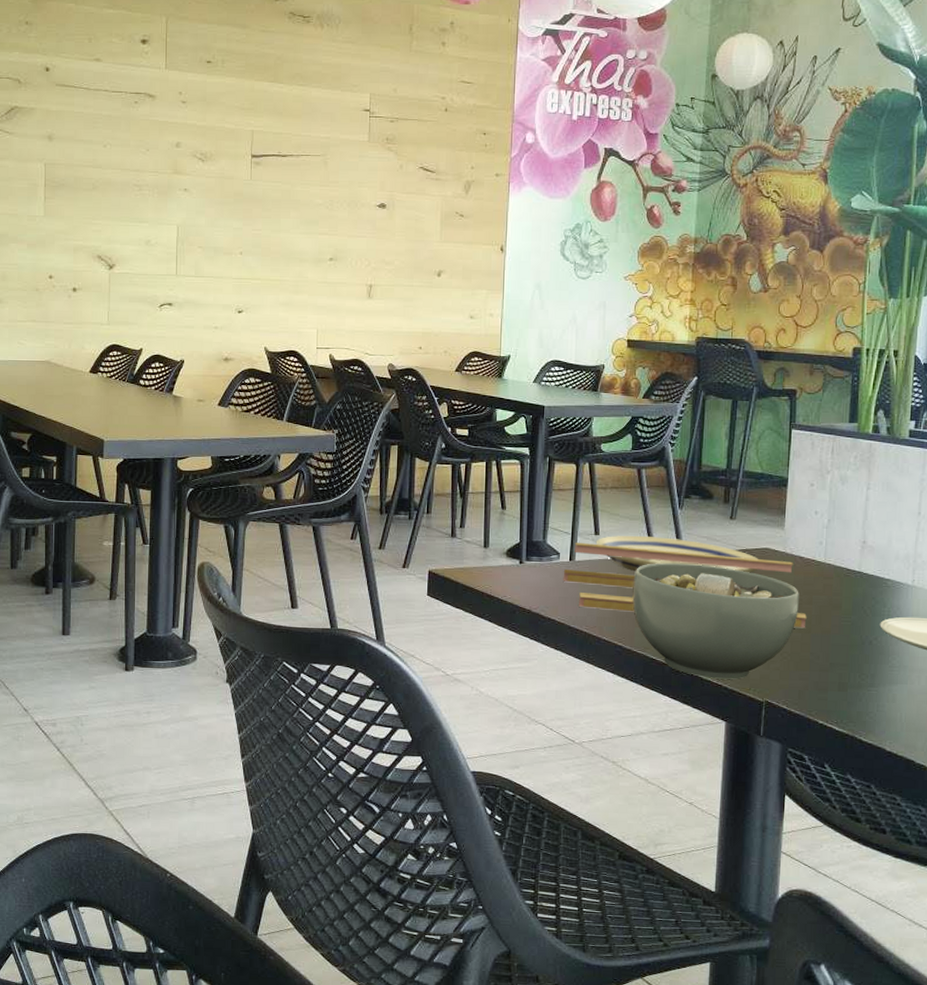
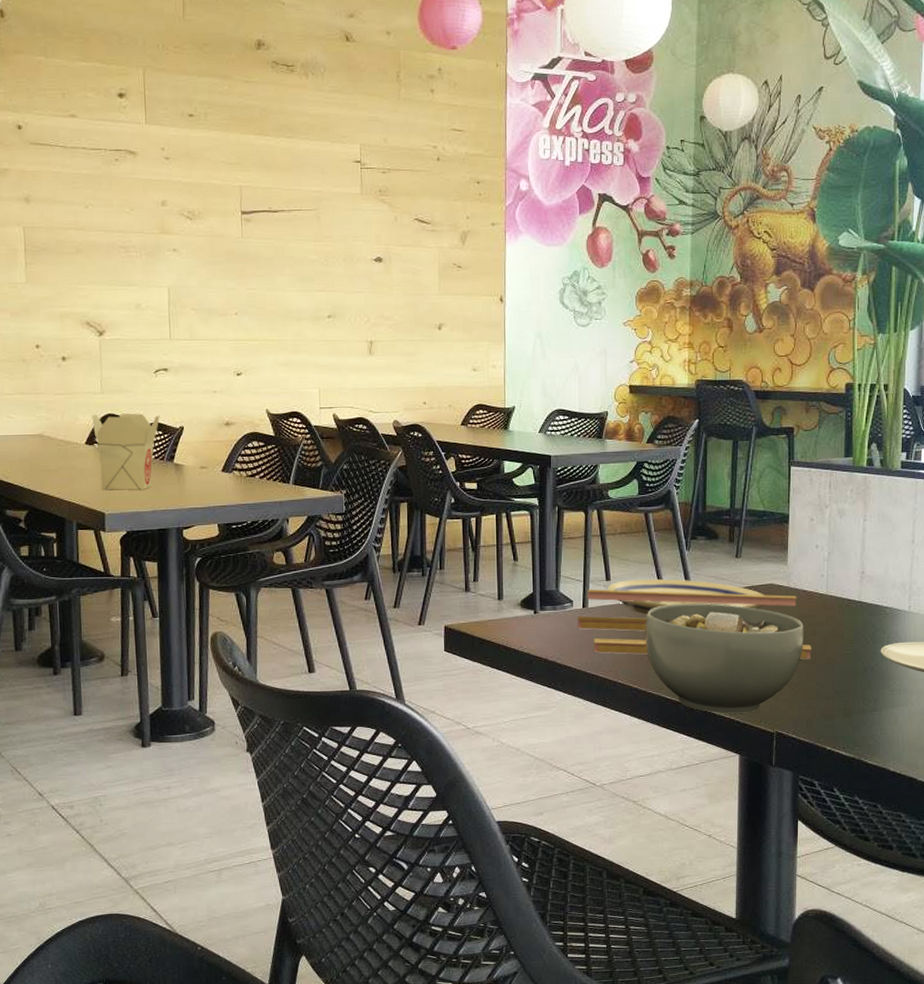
takeout container: none [97,344,162,420] -> present [91,413,160,491]

